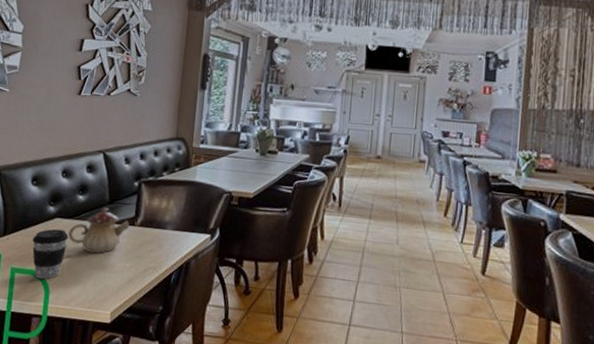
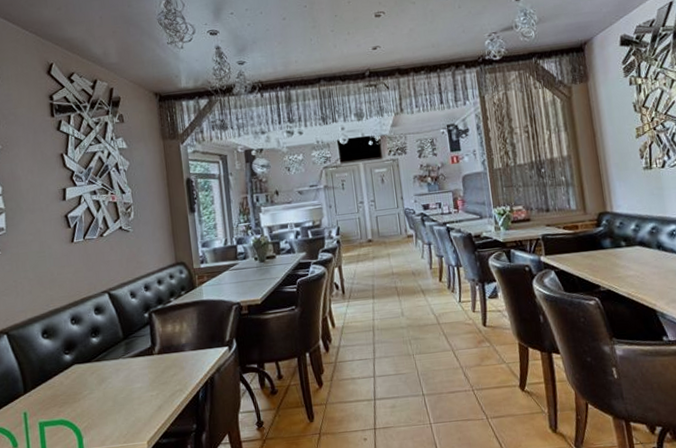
coffee cup: present [32,229,68,280] -> none [55,374,90,427]
teapot: present [68,207,130,253] -> none [89,343,149,391]

